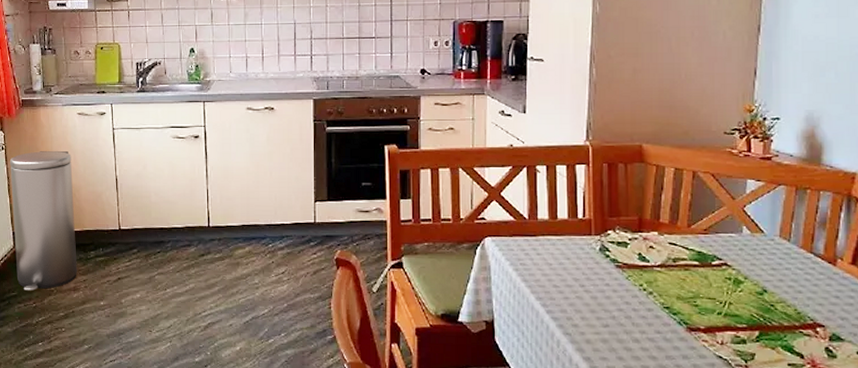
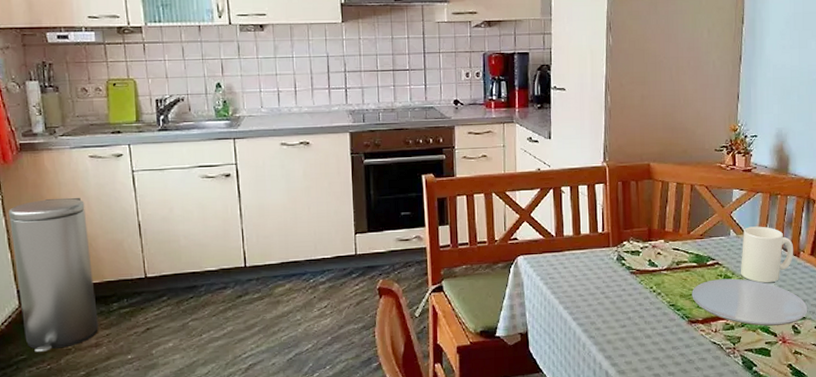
plate: none [692,282,847,346] -> present [692,278,808,327]
cup: none [755,224,829,293] -> present [740,226,794,283]

